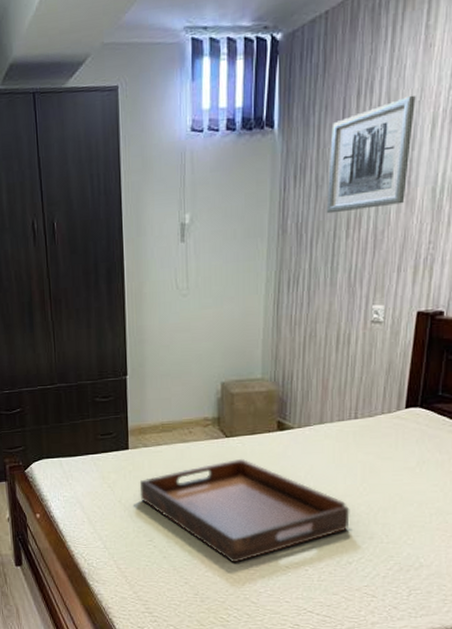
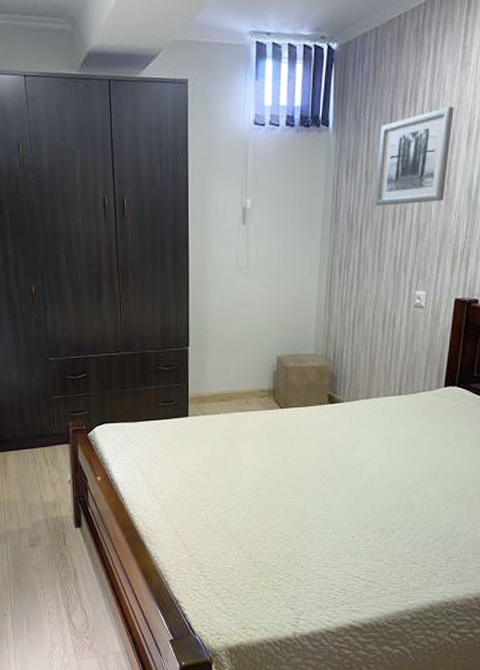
serving tray: present [139,458,350,563] -> none [198,428,394,529]

